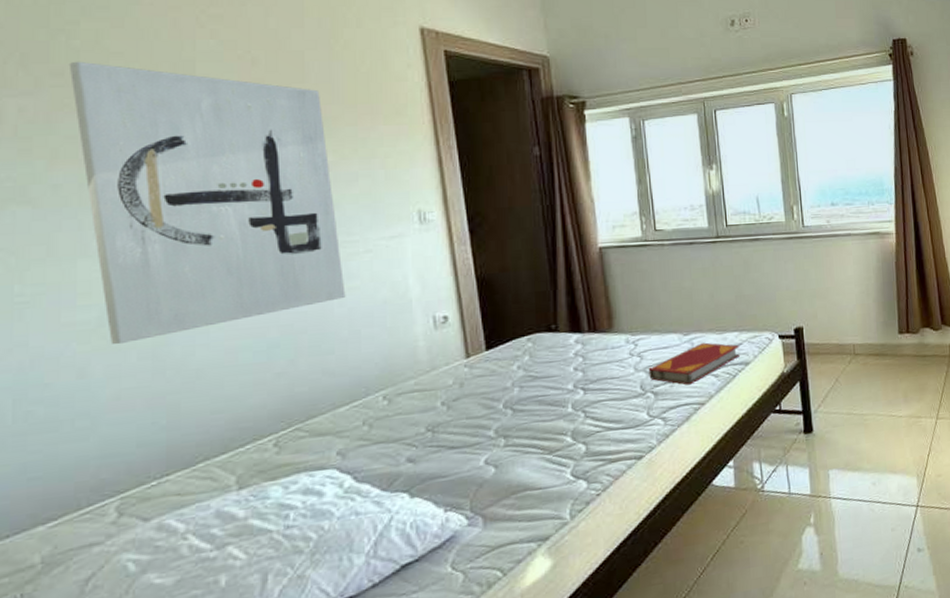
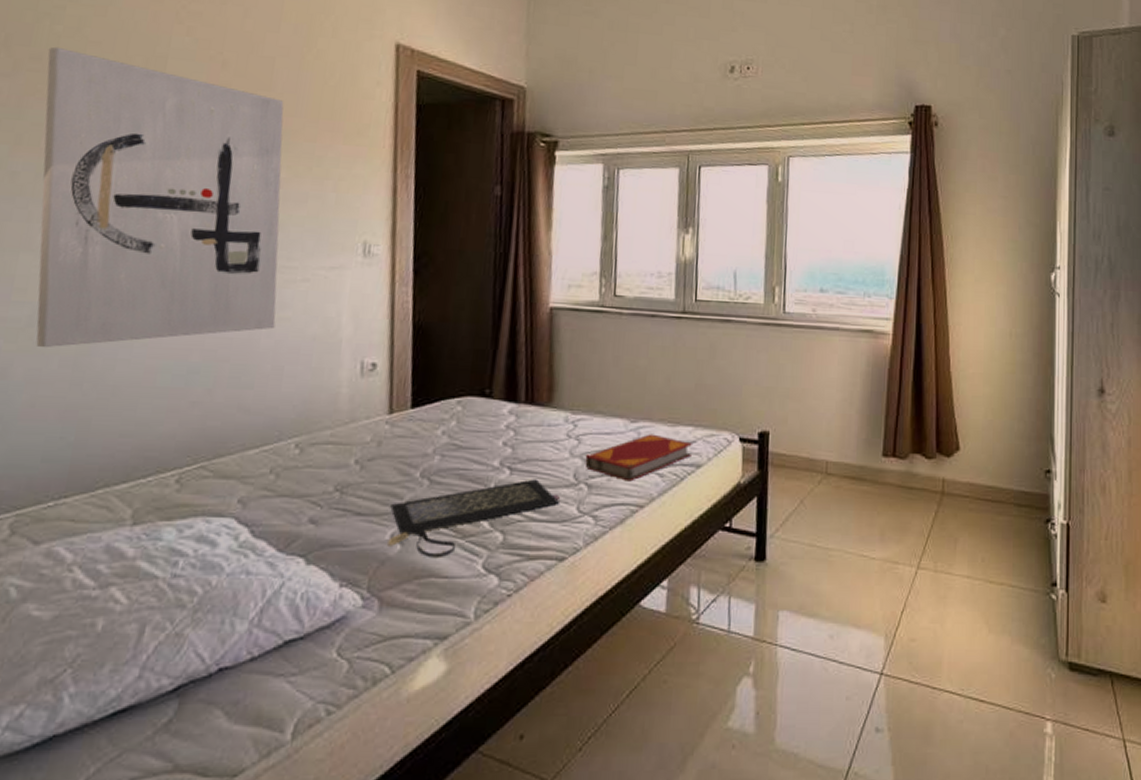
clutch bag: none [480,394,632,475] -> present [388,479,561,559]

